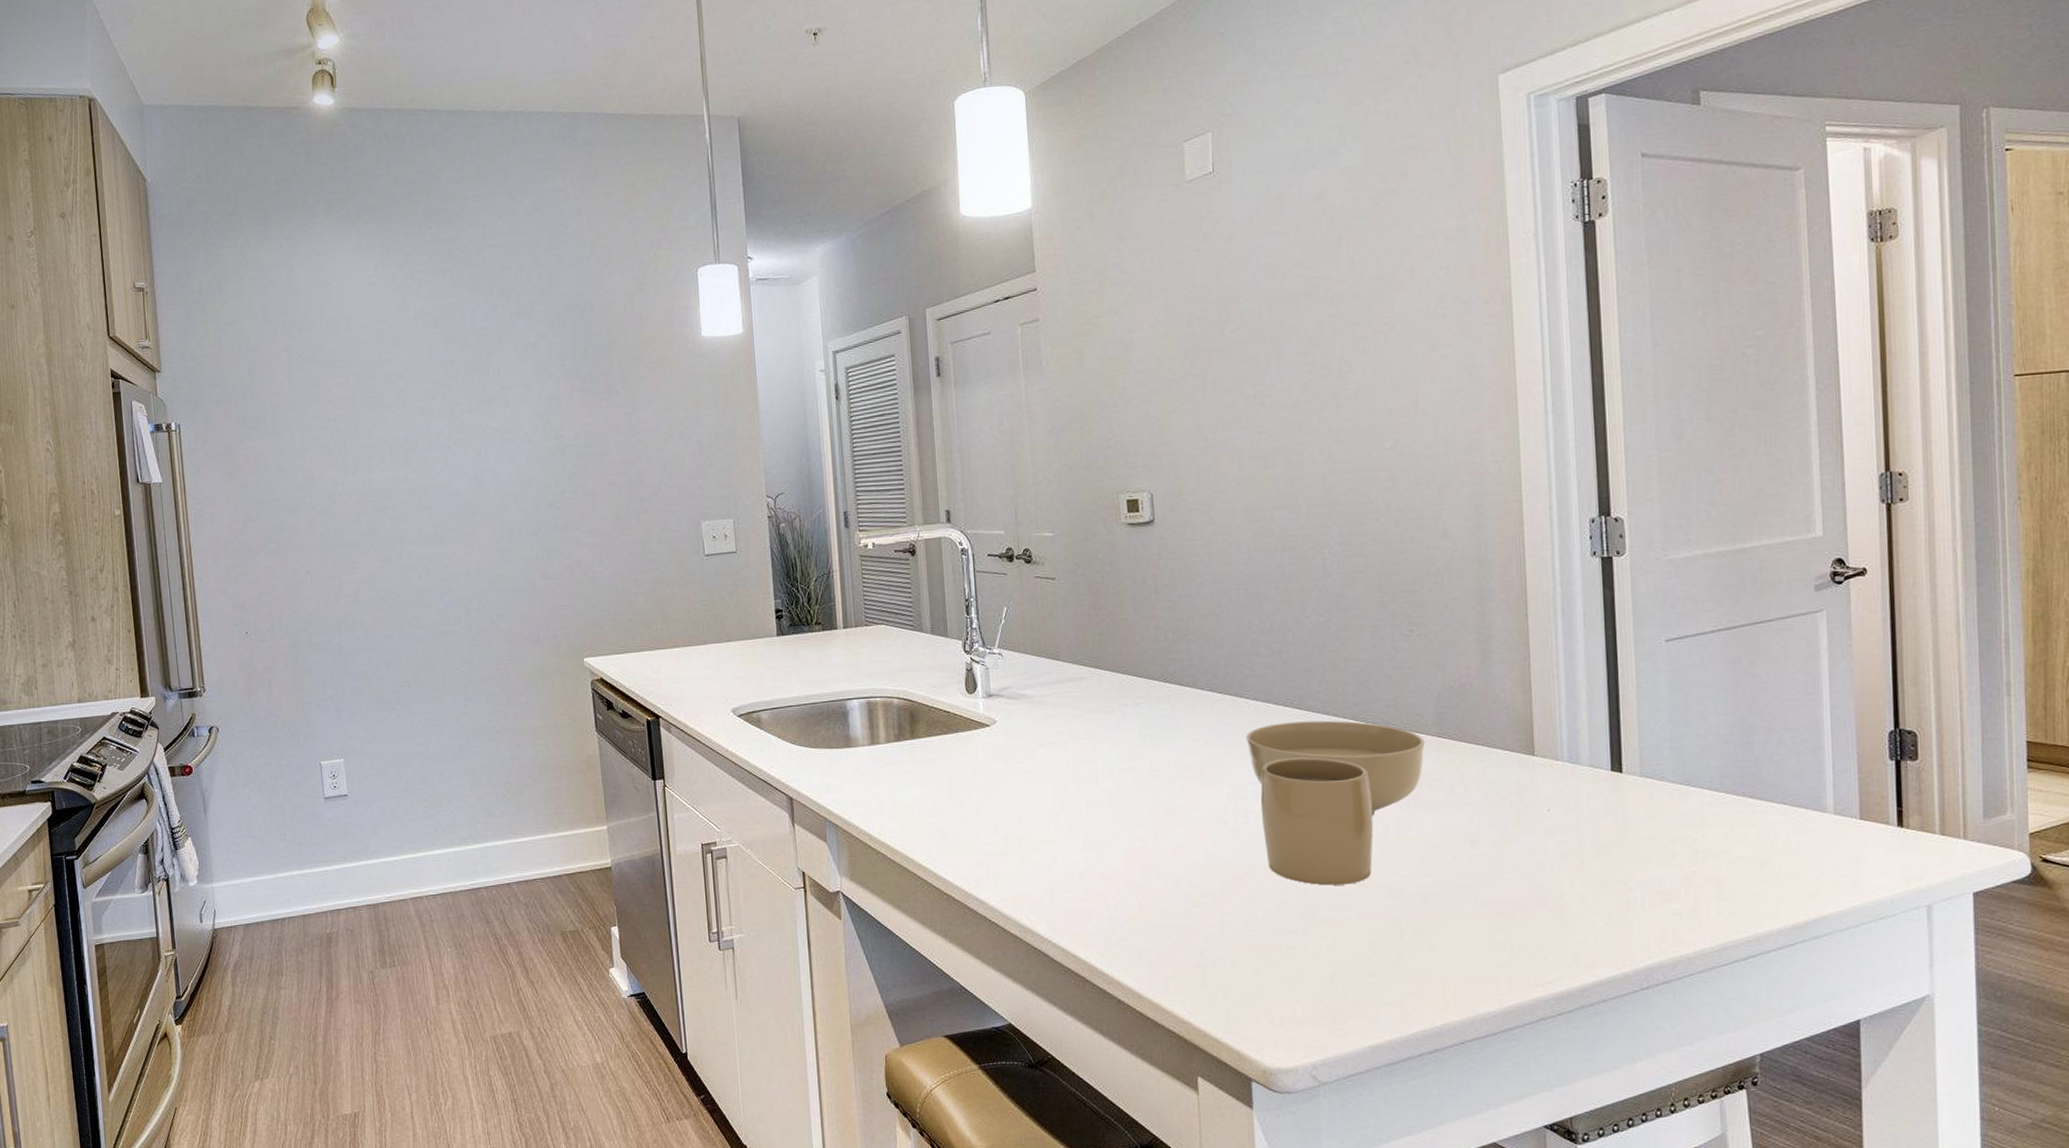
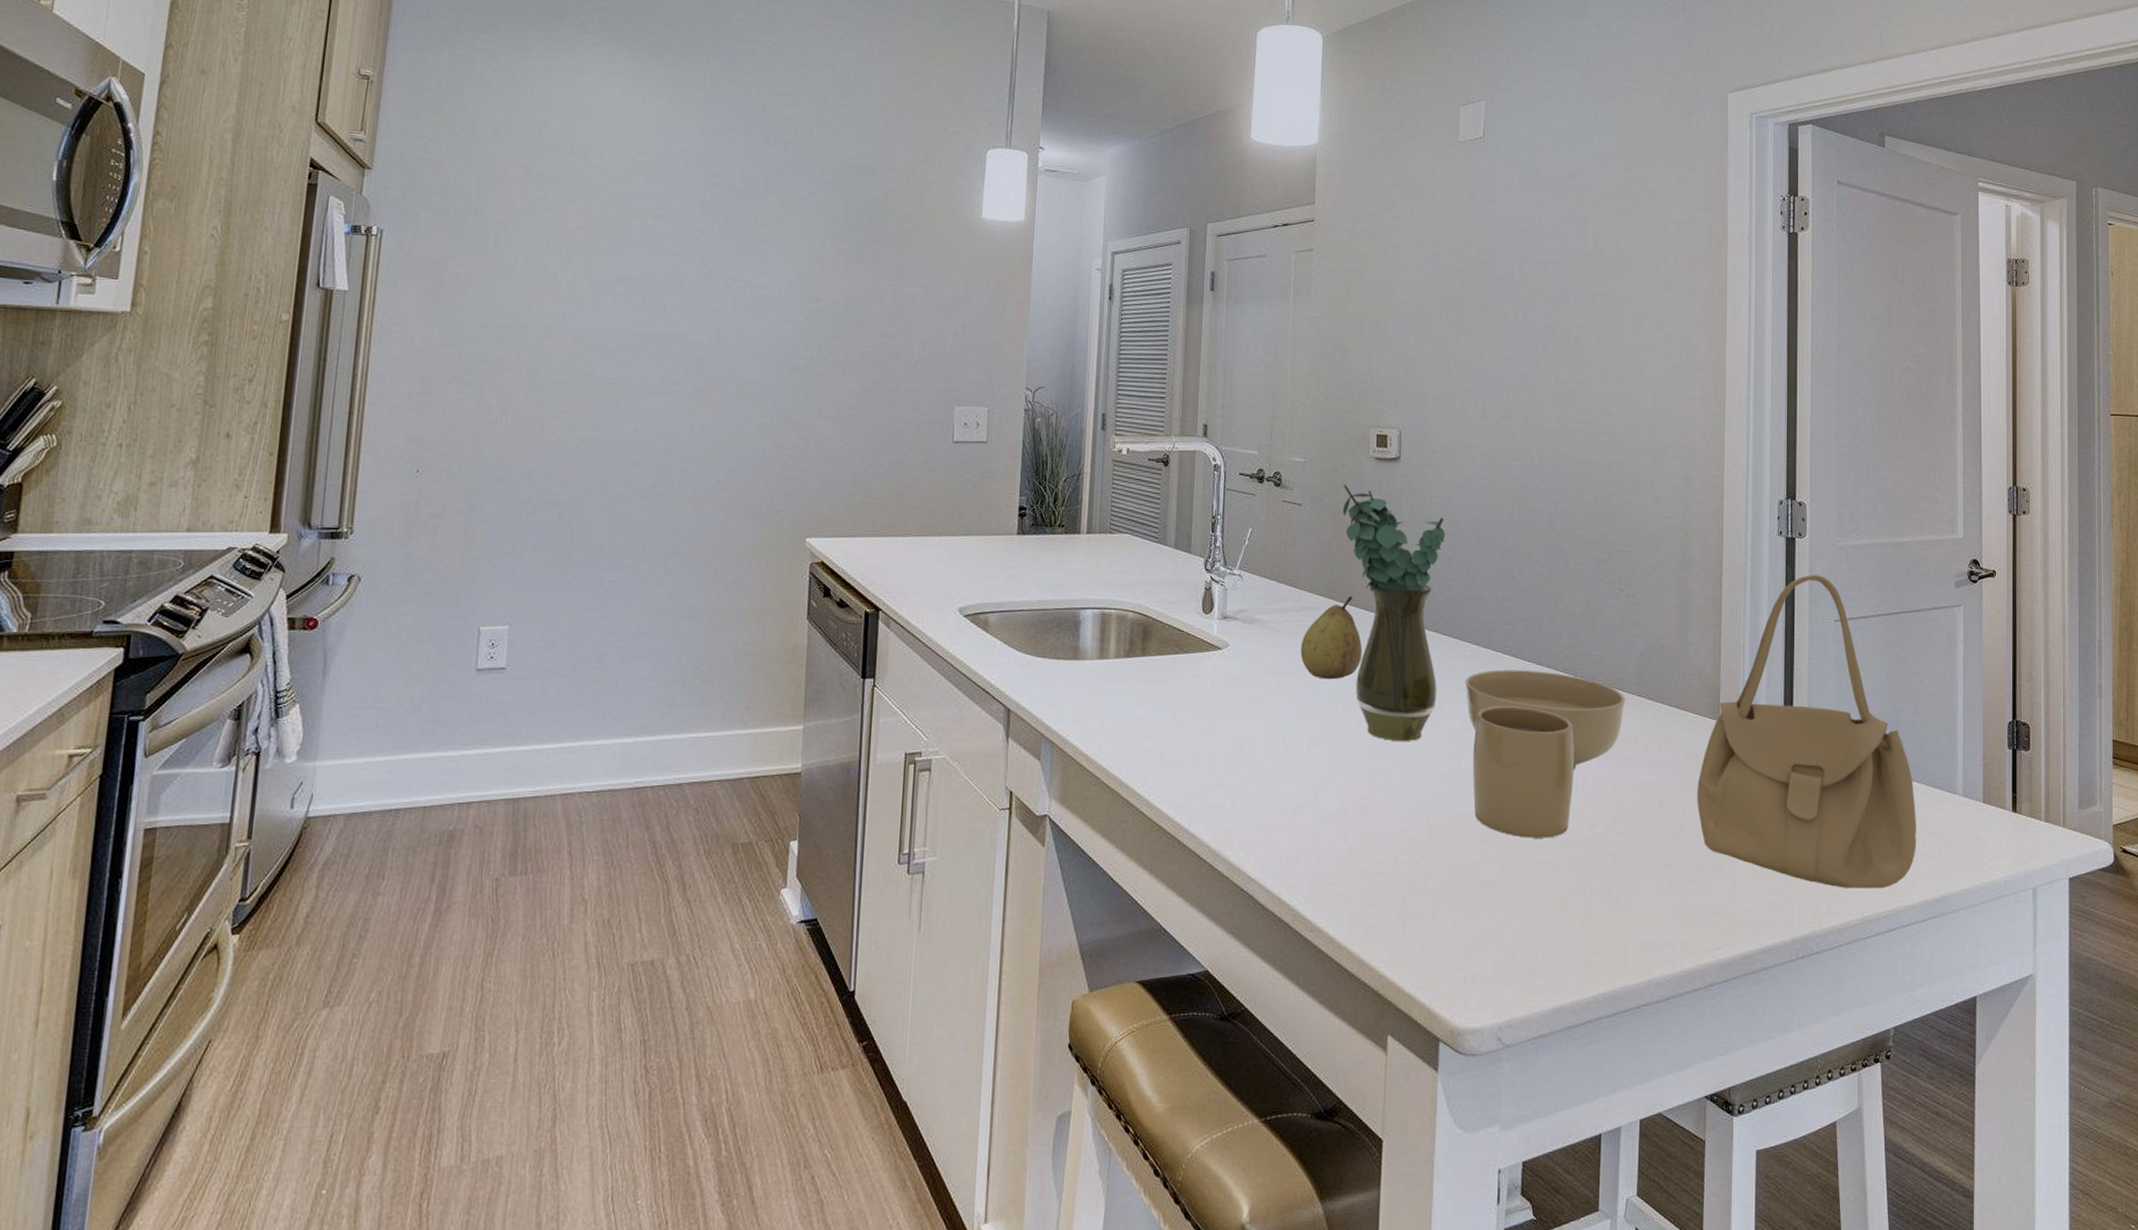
fruit: none [1069,664,1134,747] -> present [1300,596,1362,680]
vase: none [1097,554,1217,801] -> present [1343,485,1446,741]
handbag: none [1513,593,1779,917] -> present [1697,574,1916,889]

